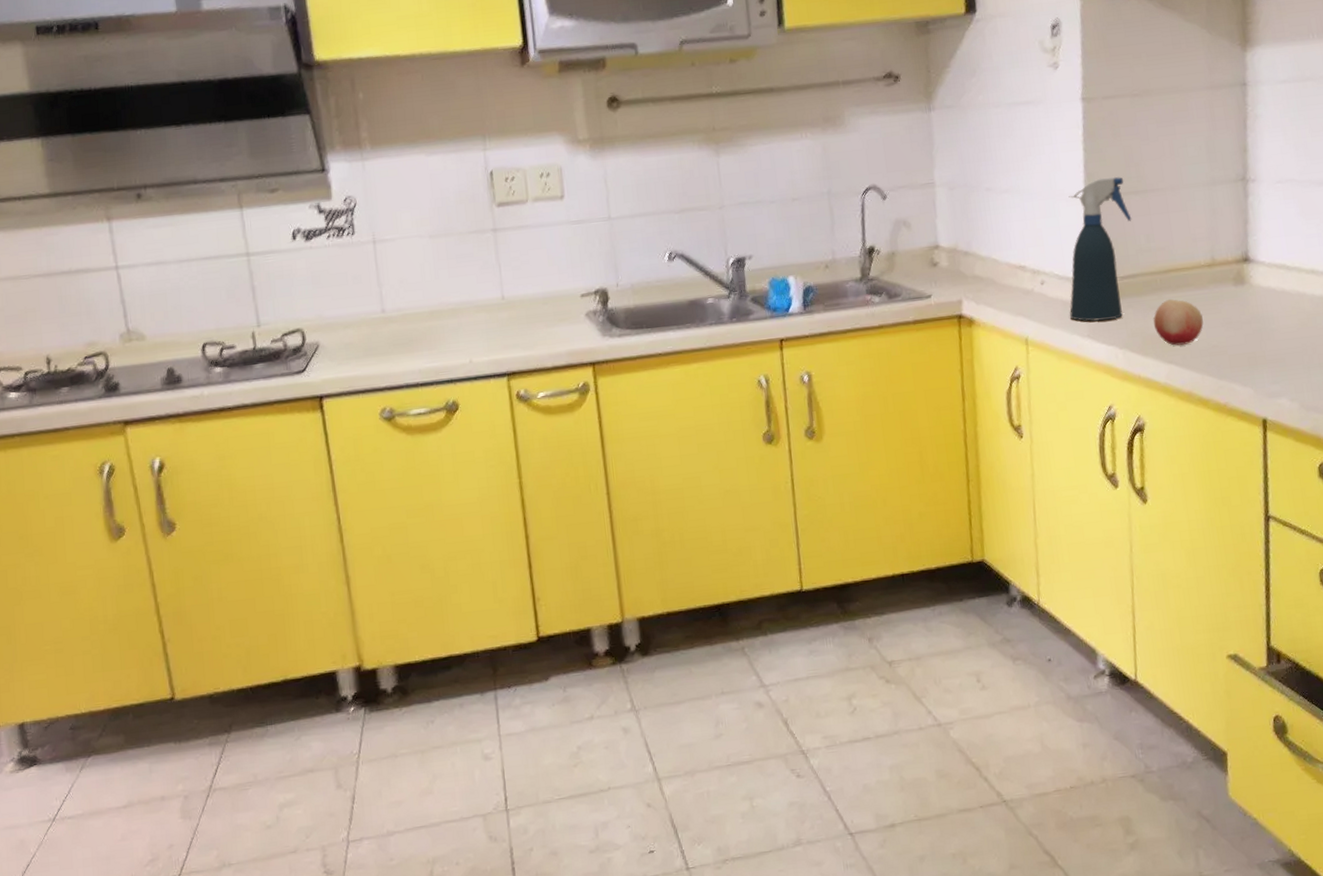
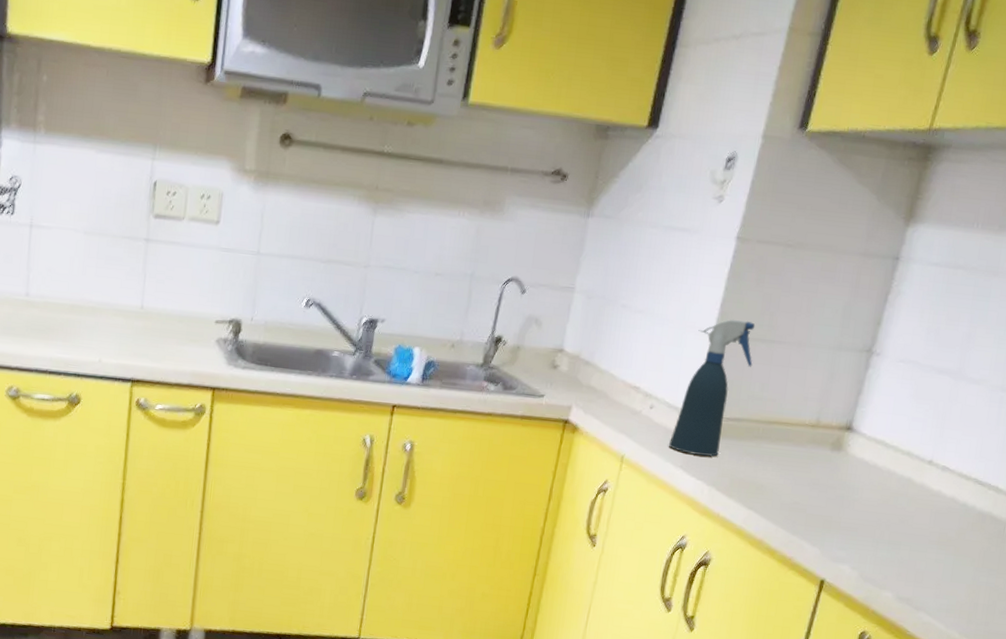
fruit: present [1153,298,1204,346] -> none [744,449,793,495]

